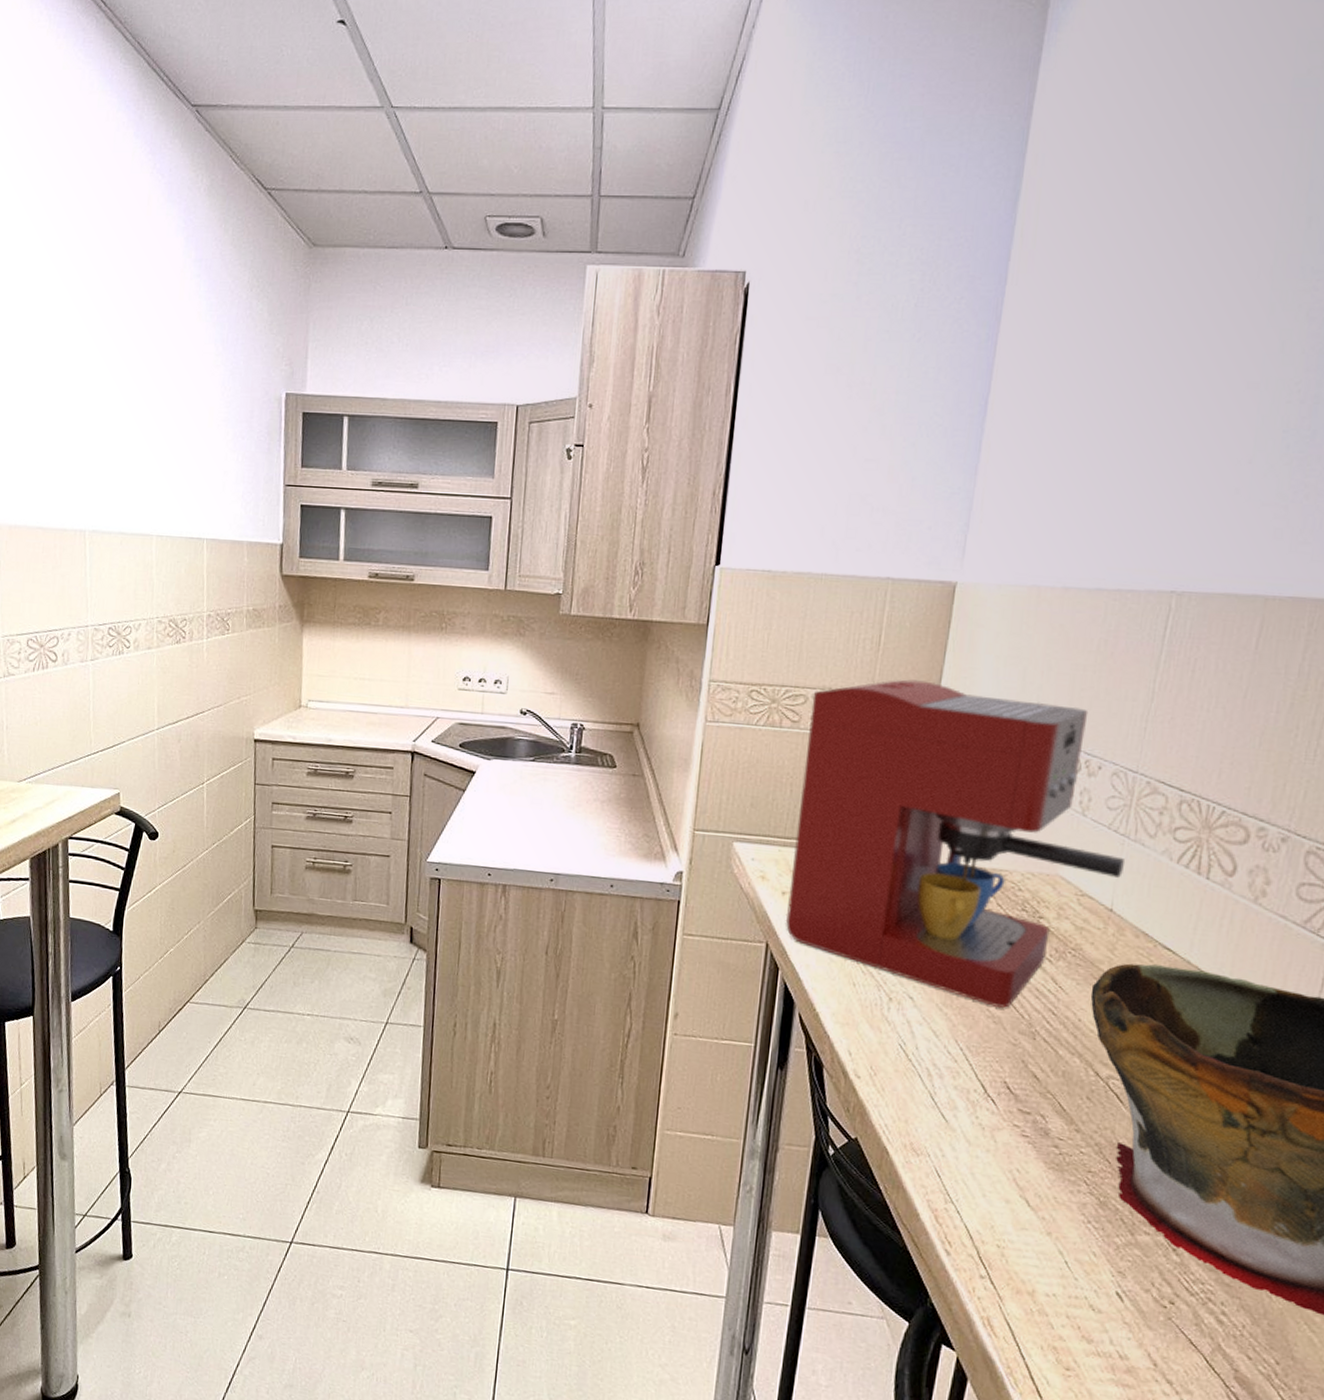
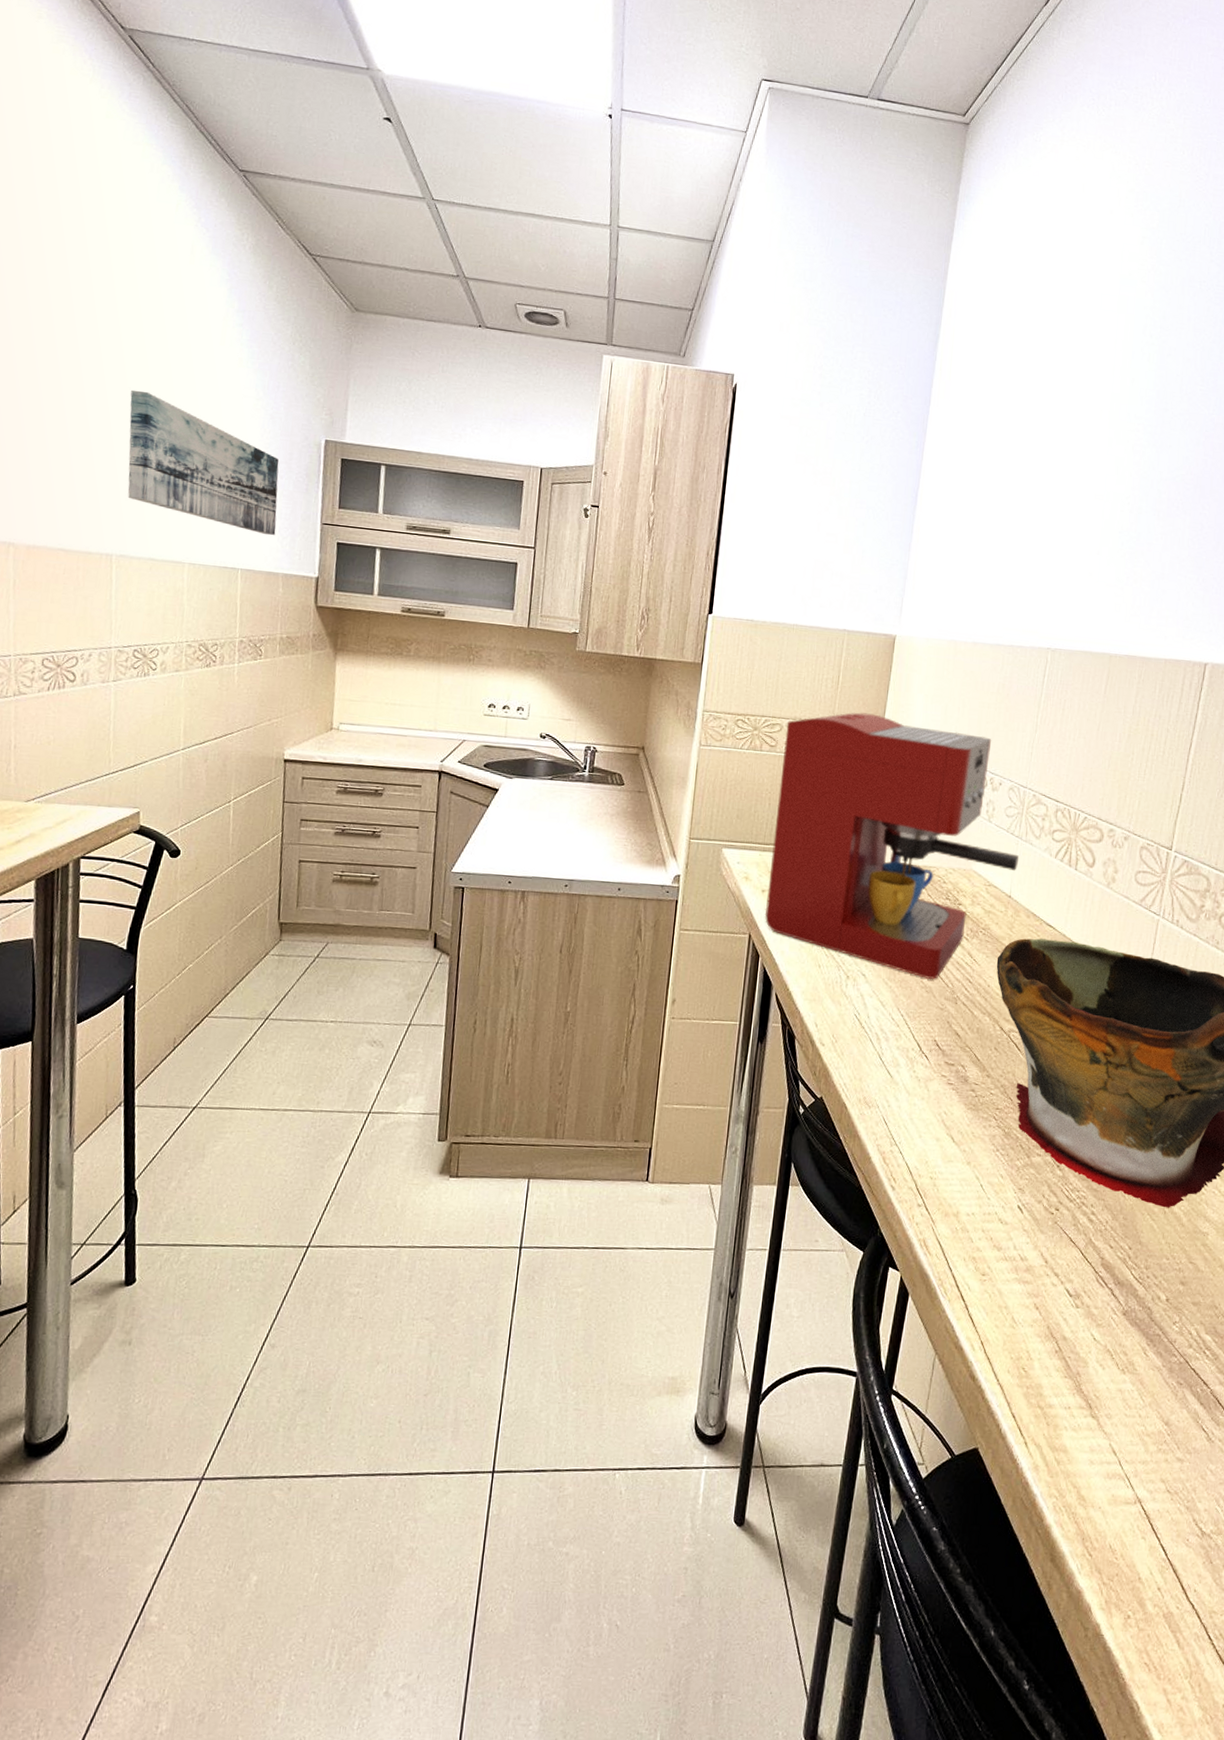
wall art: none [96,356,240,501] -> present [128,389,279,535]

